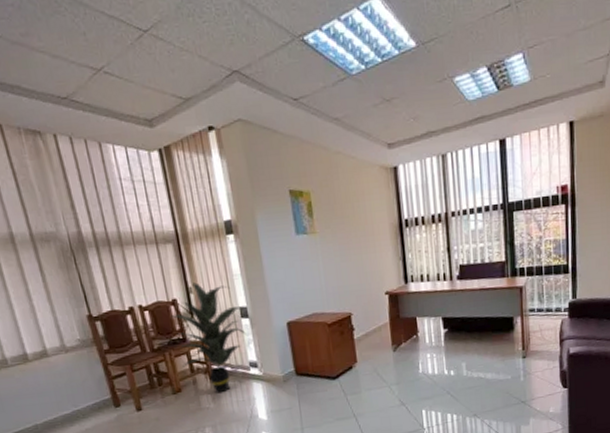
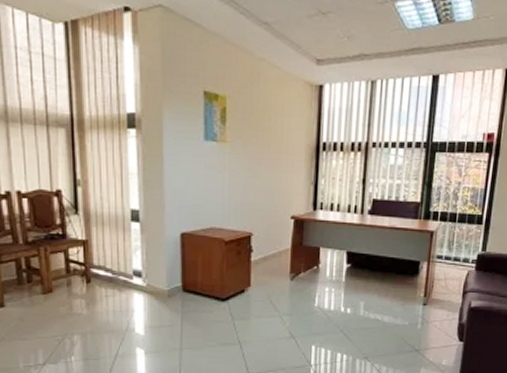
indoor plant: present [171,282,246,394] -> none [53,175,137,300]

